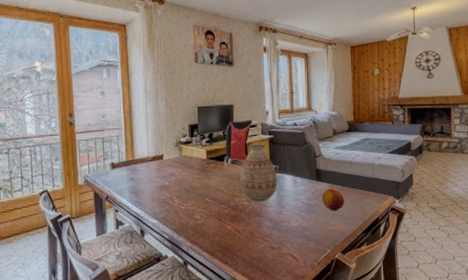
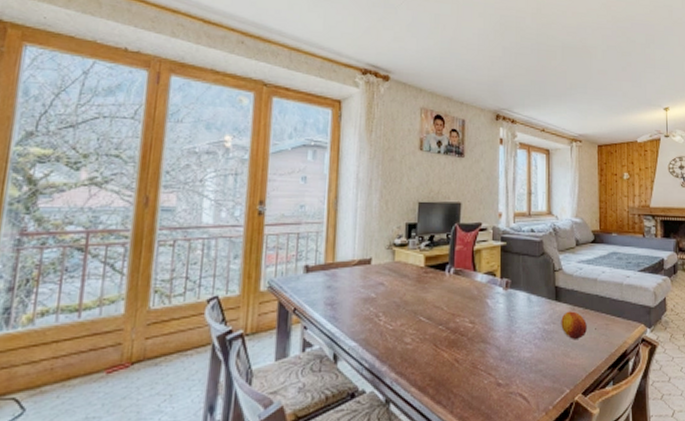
vase: present [240,143,277,202] -> none [463,251,508,324]

